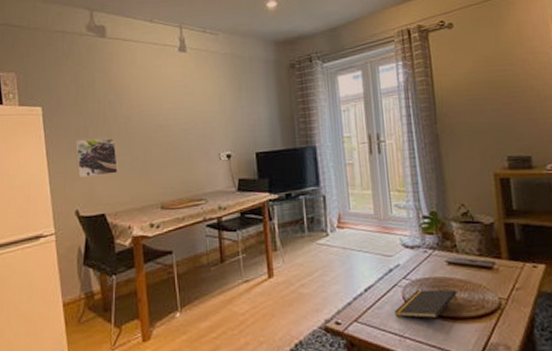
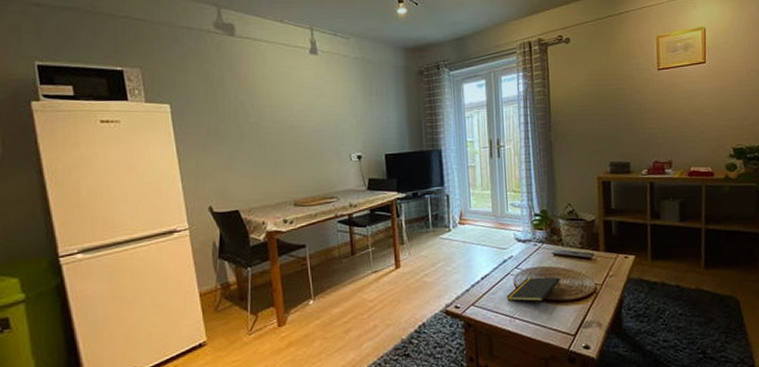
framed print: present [74,138,118,177] -> none [205,137,250,175]

